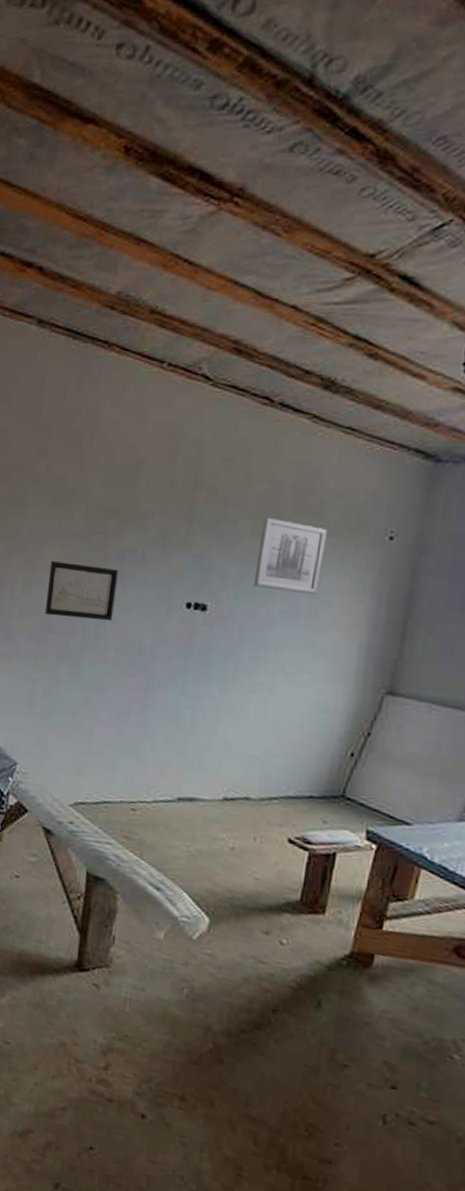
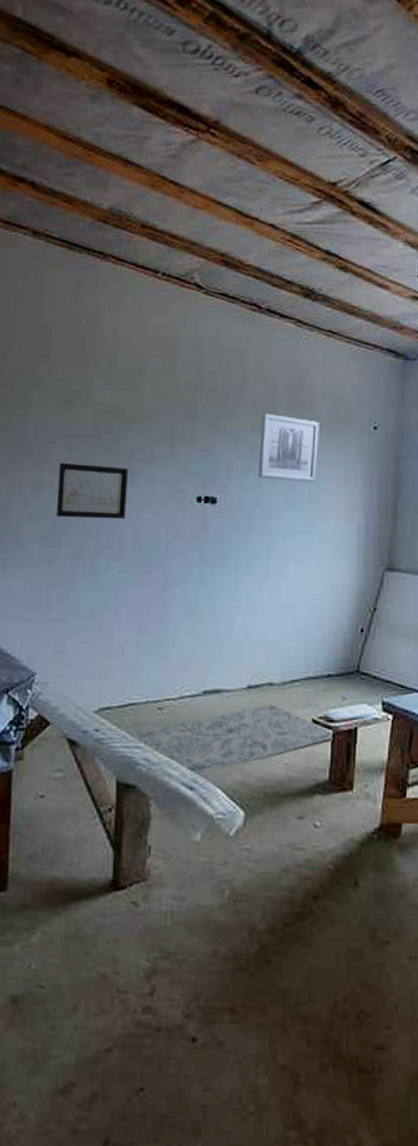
rug: none [100,818,311,878] -> present [128,704,334,776]

